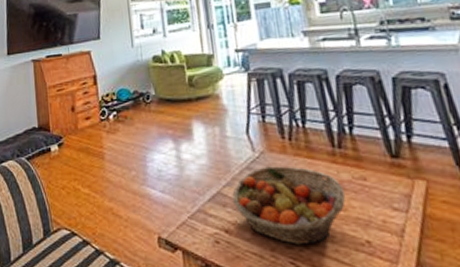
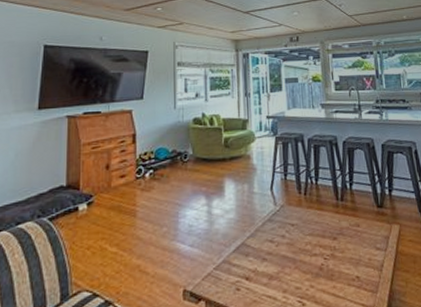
fruit basket: present [232,166,346,245] -> none [254,217,344,285]

